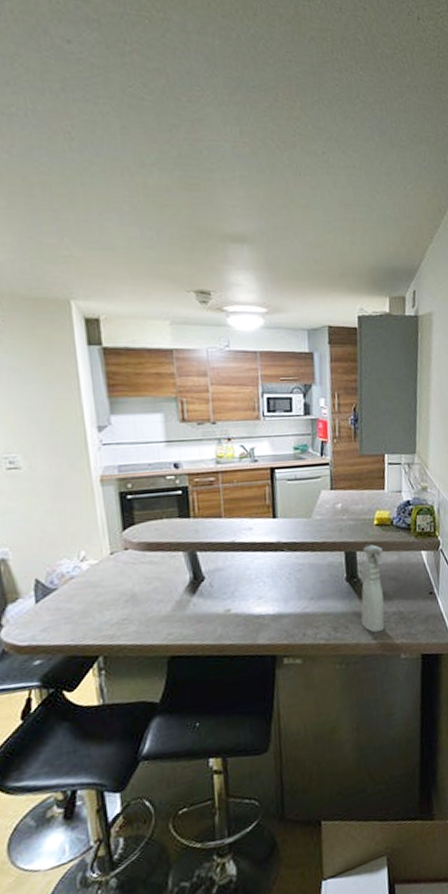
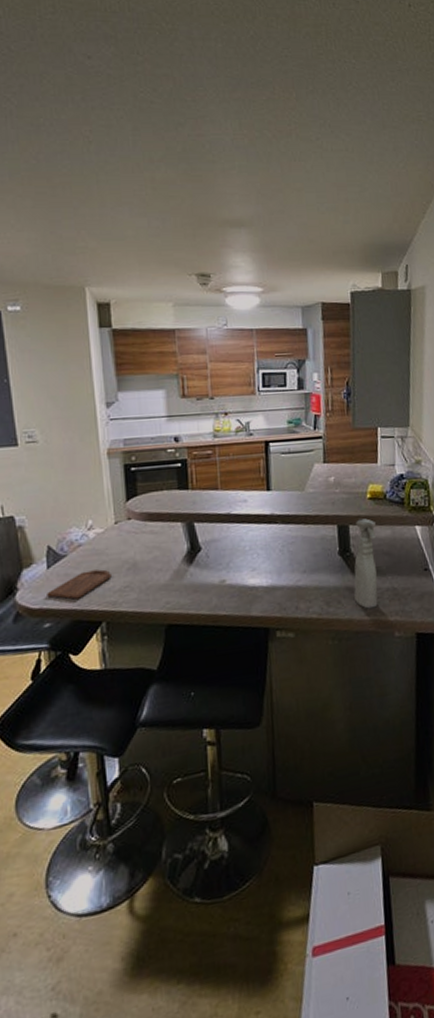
cutting board: none [36,602,108,635] -> present [47,569,112,600]

